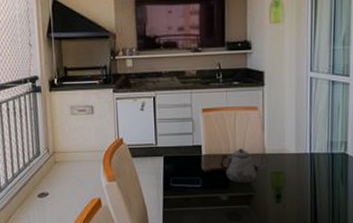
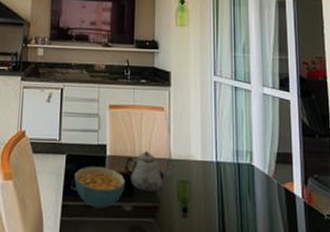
cereal bowl: none [173,164,222,200] -> present [74,166,126,208]

